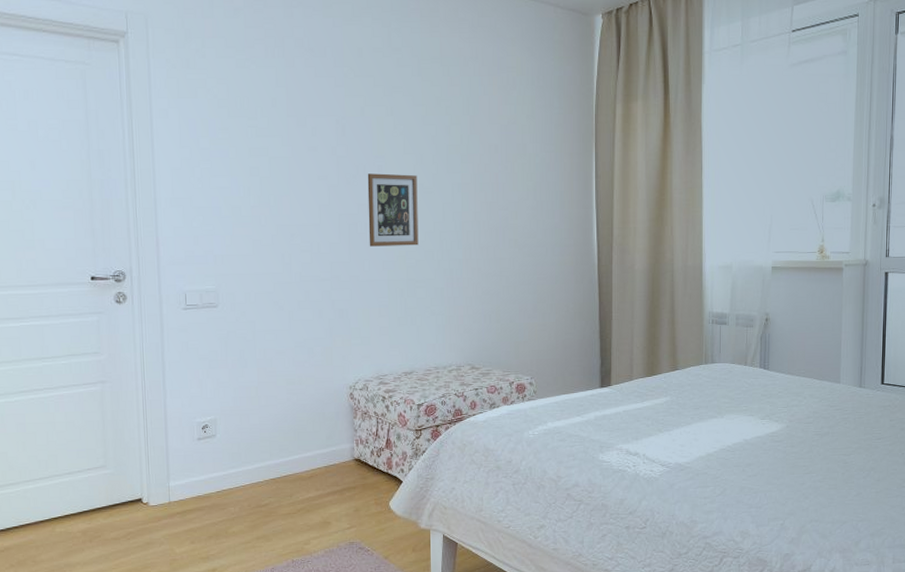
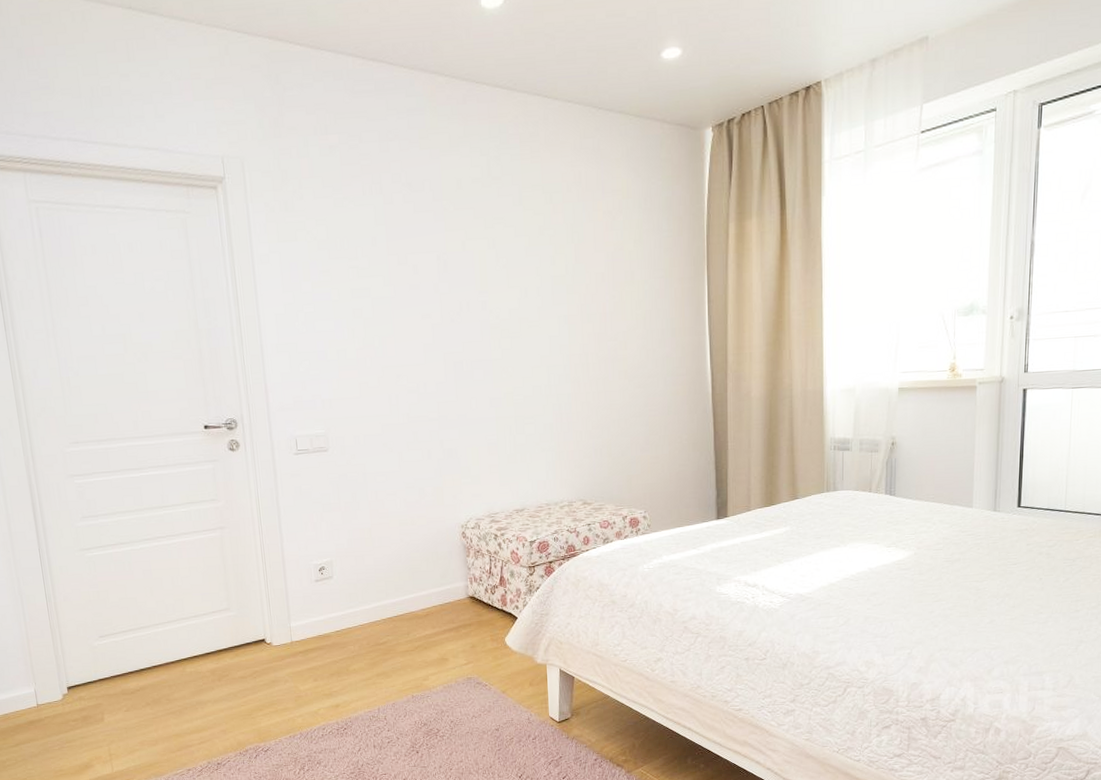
picture frame: present [367,173,419,247] -> none [471,308,526,384]

